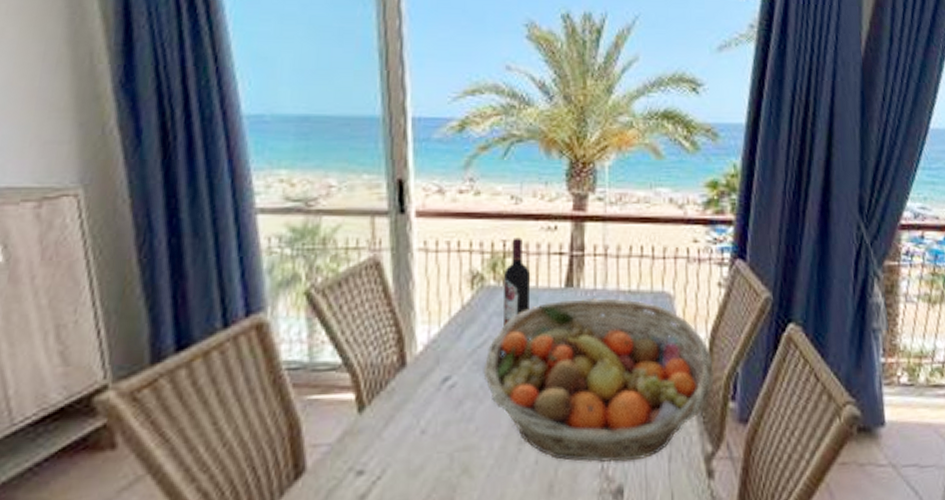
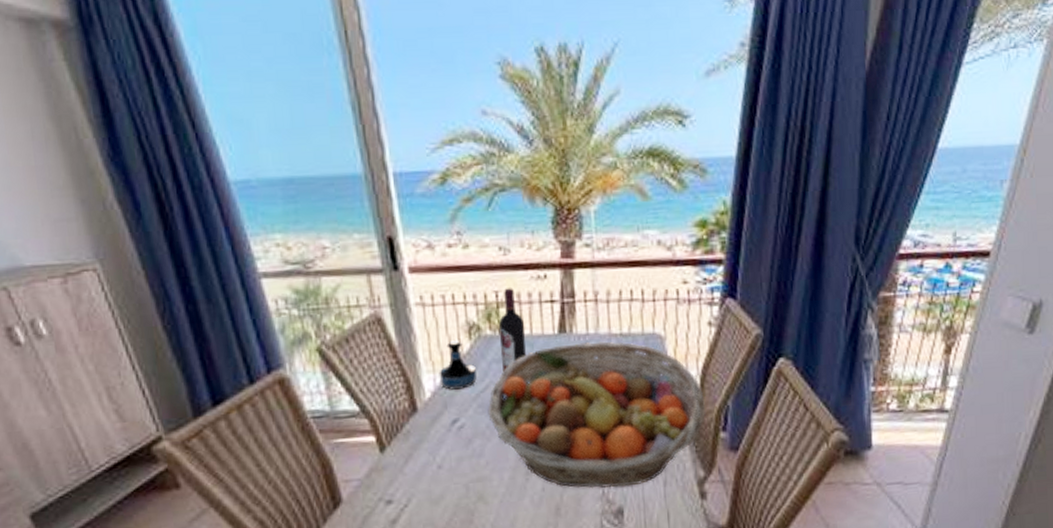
tequila bottle: none [434,289,475,344] -> present [439,340,477,390]

